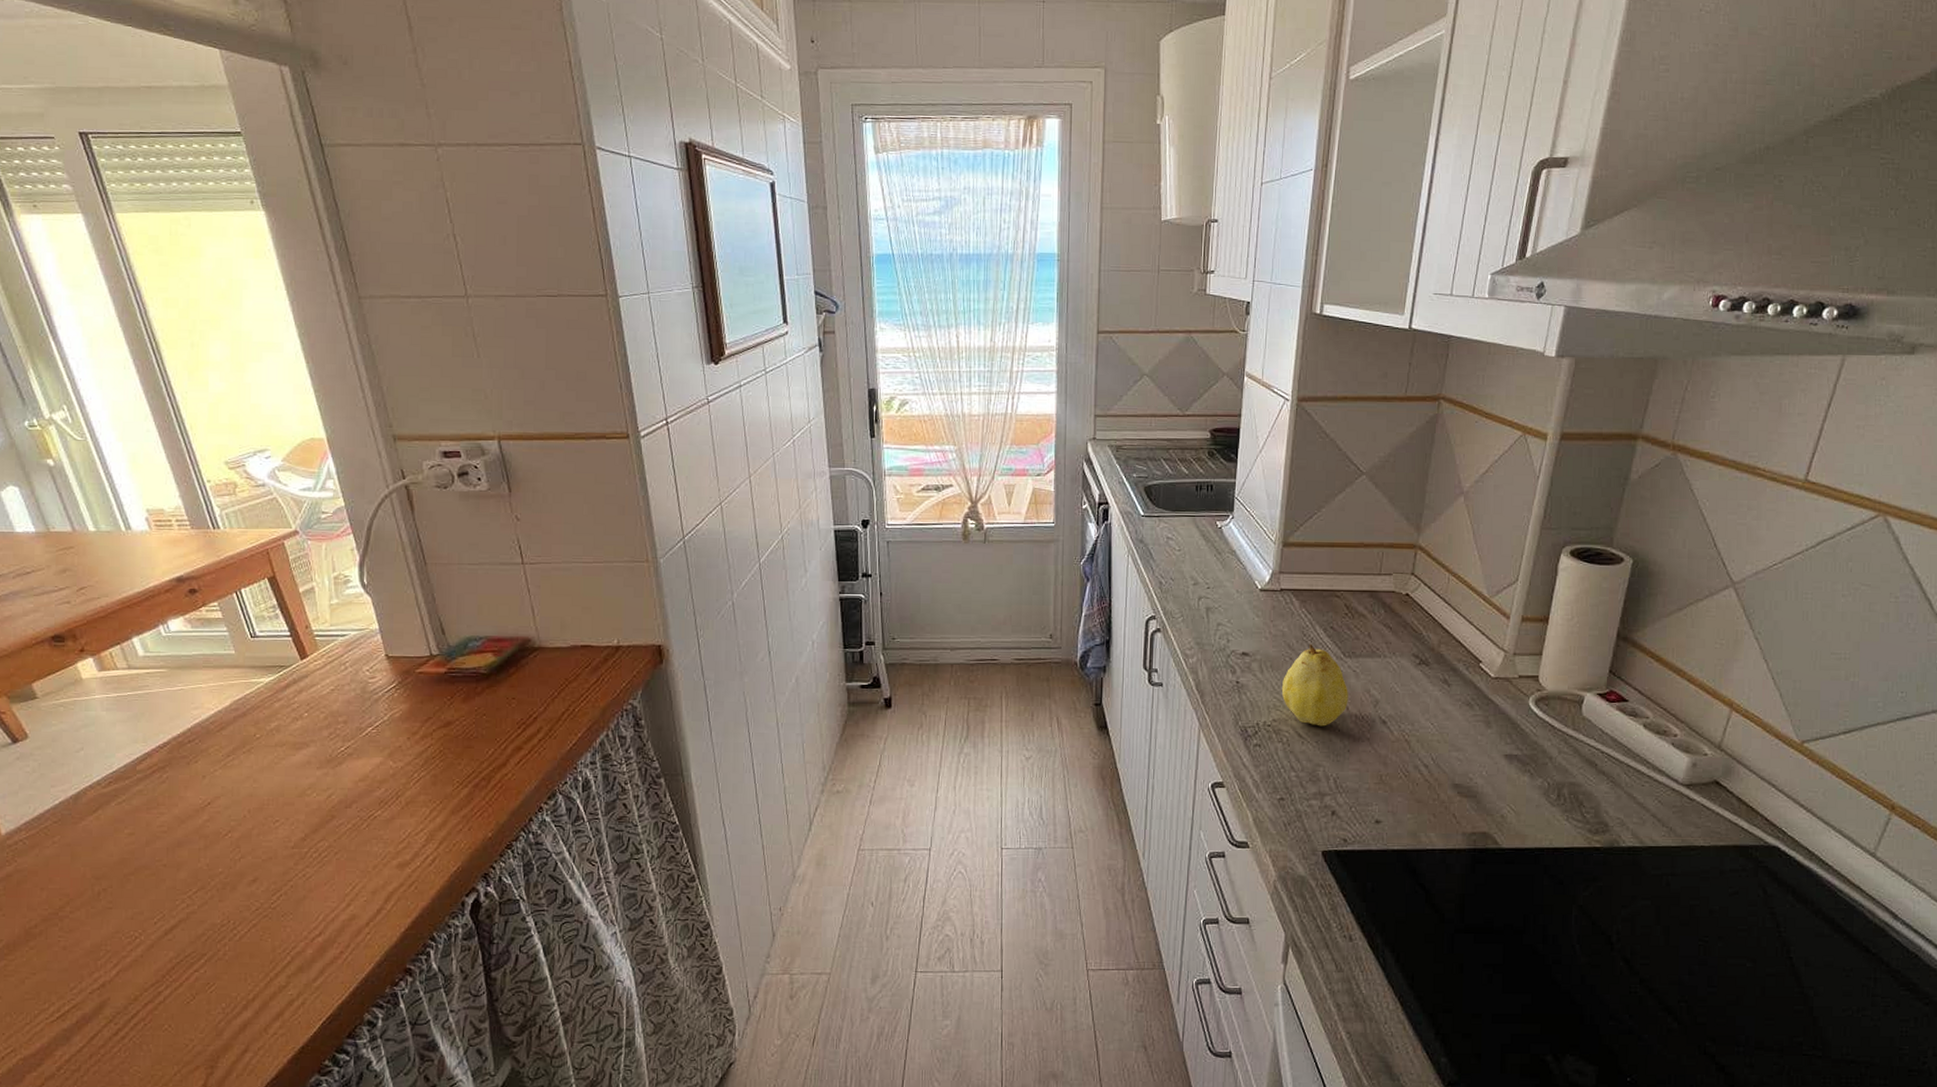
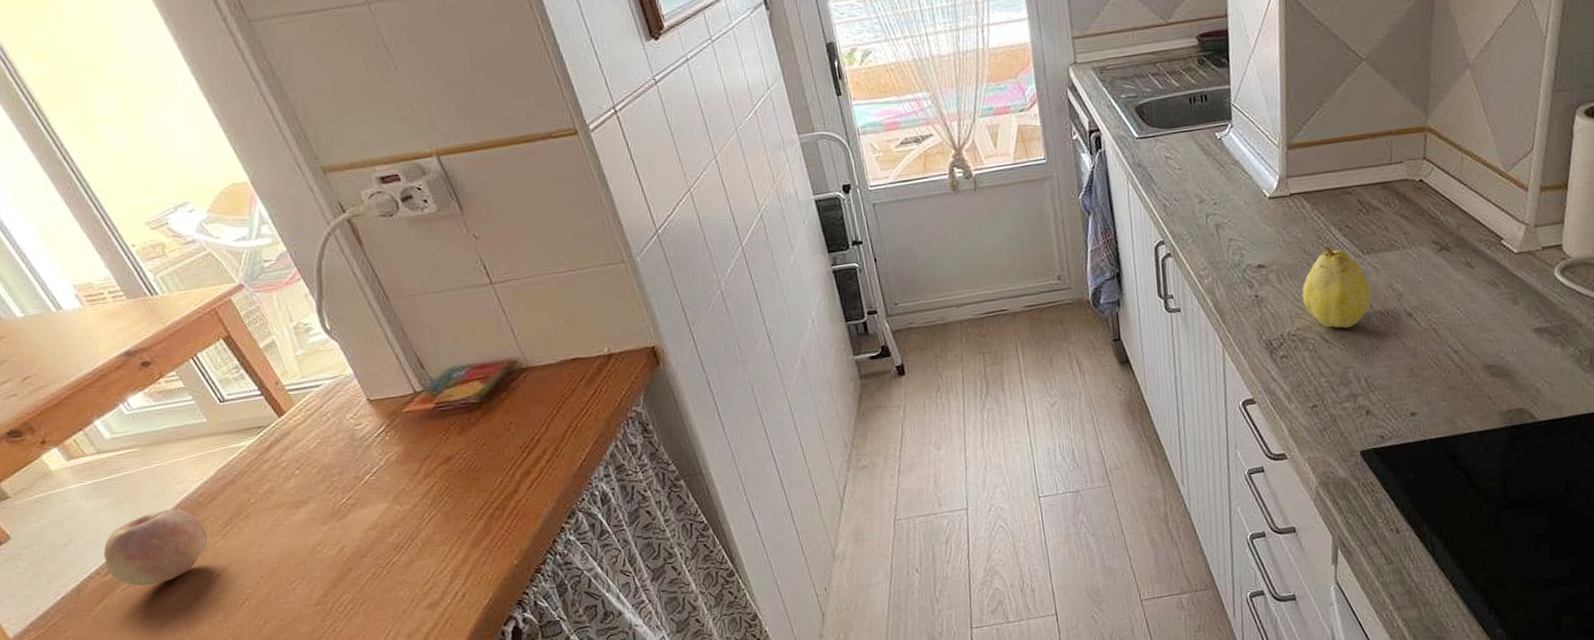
fruit: none [108,732,208,803] -> present [103,508,208,587]

